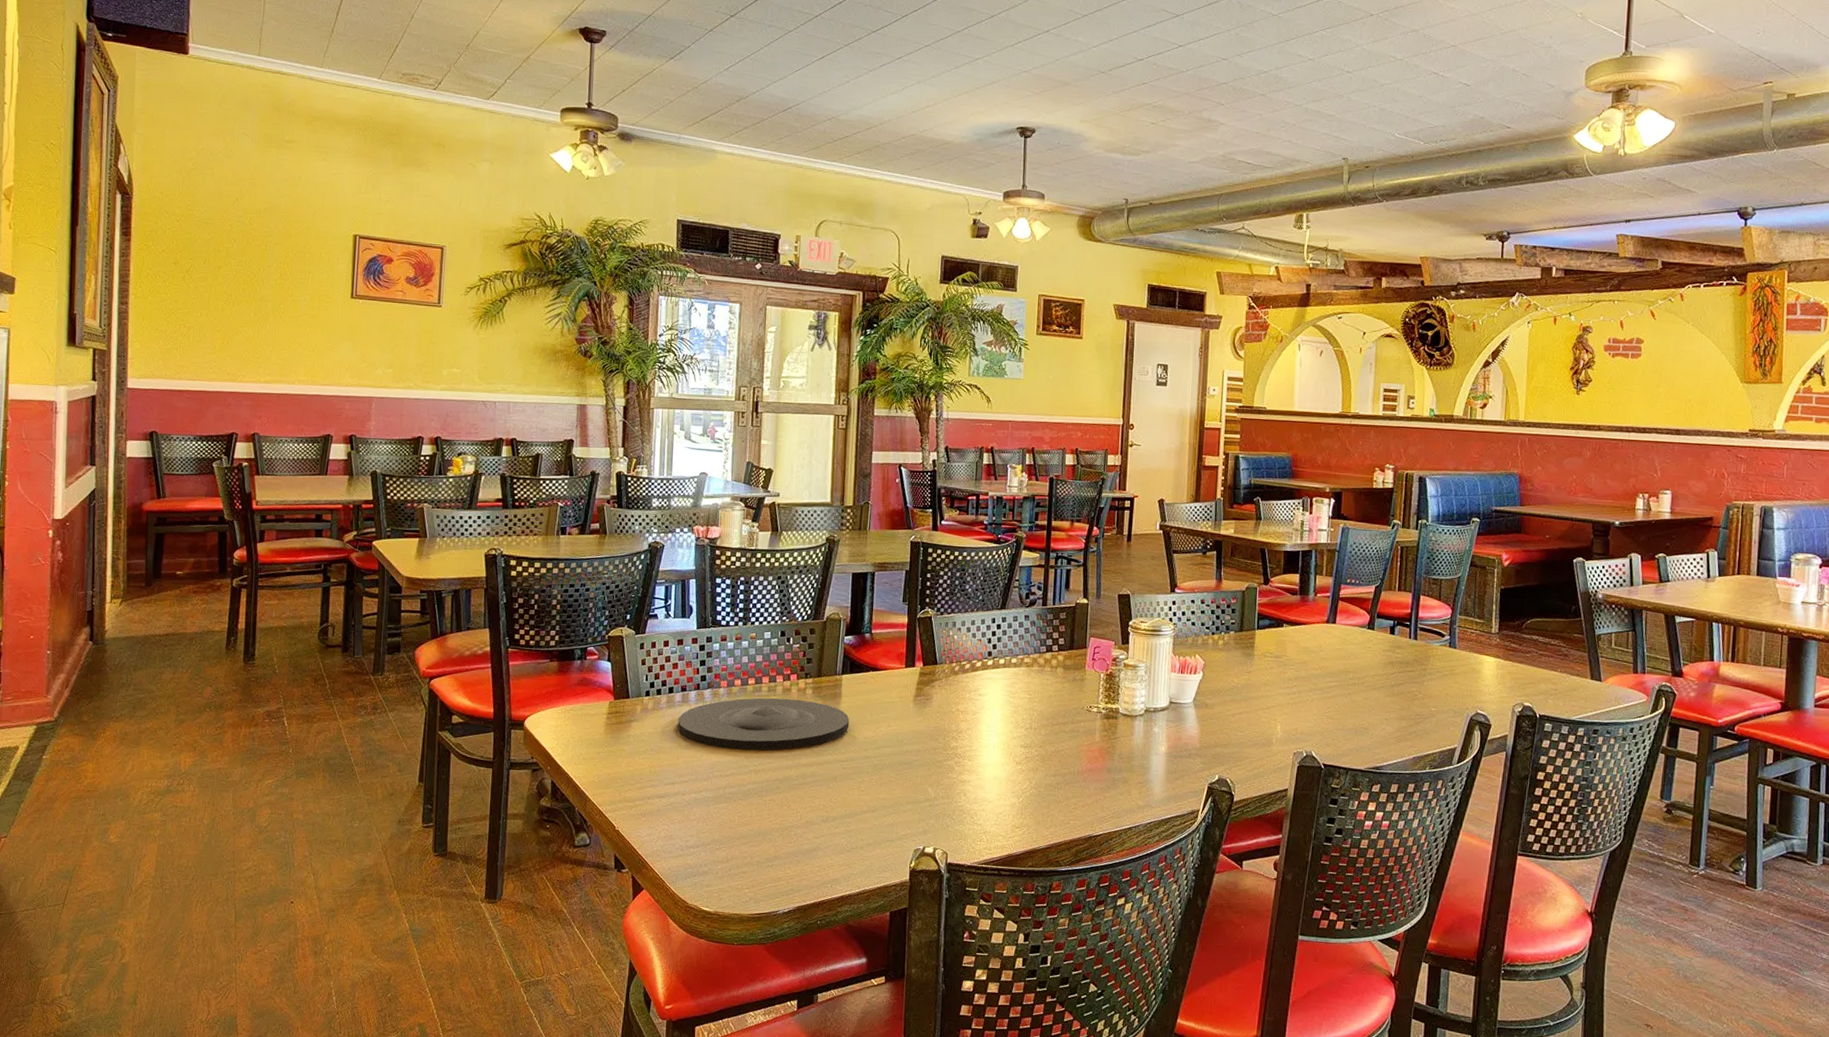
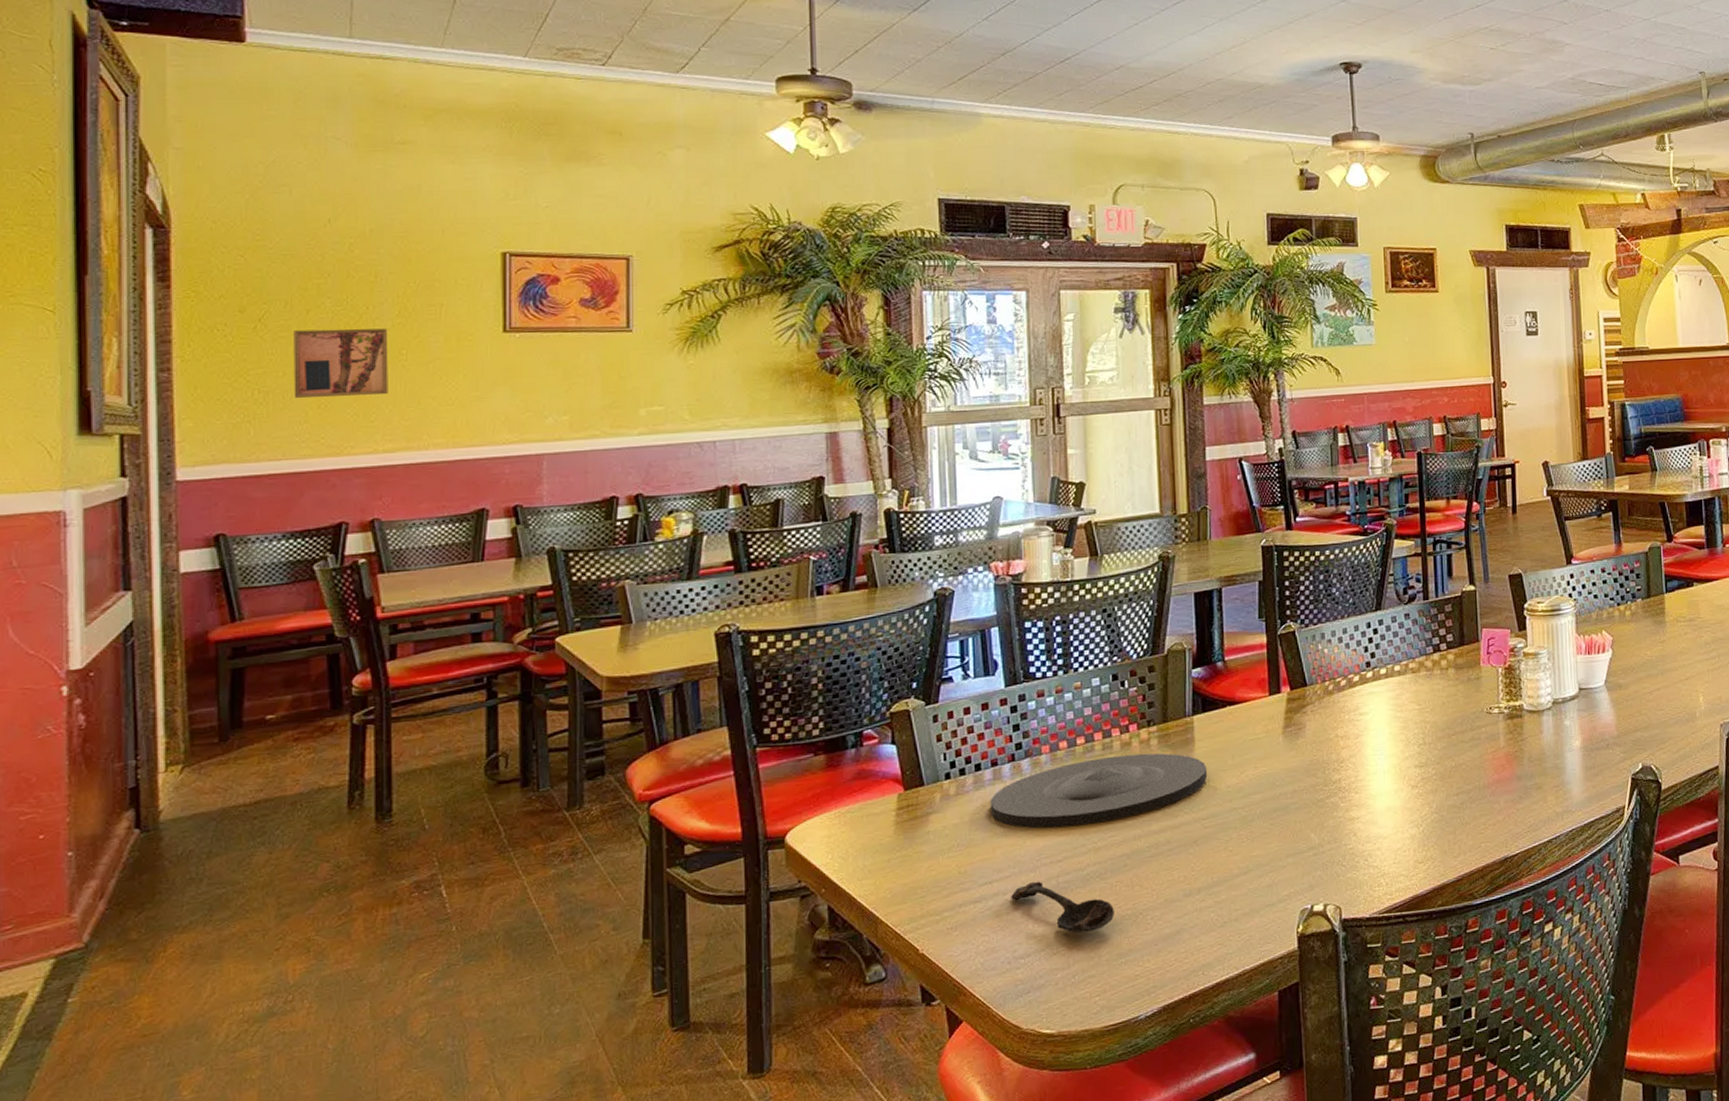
wall art: none [207,282,272,338] -> present [294,328,388,399]
spoon: none [688,788,766,837] -> present [1011,881,1114,933]

